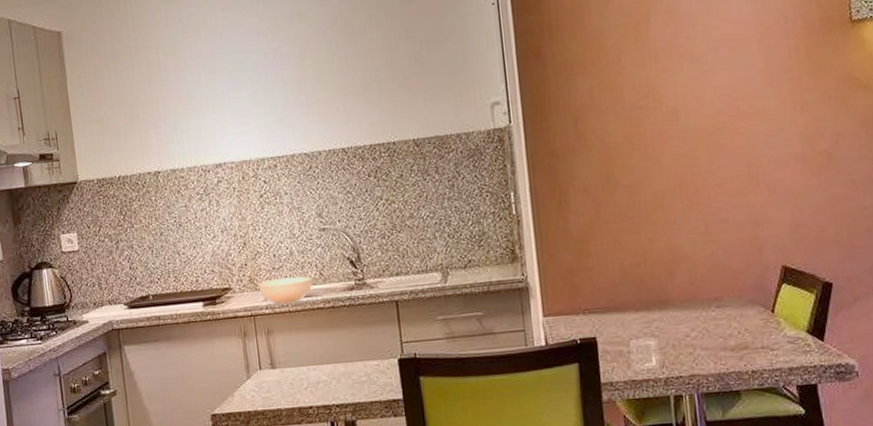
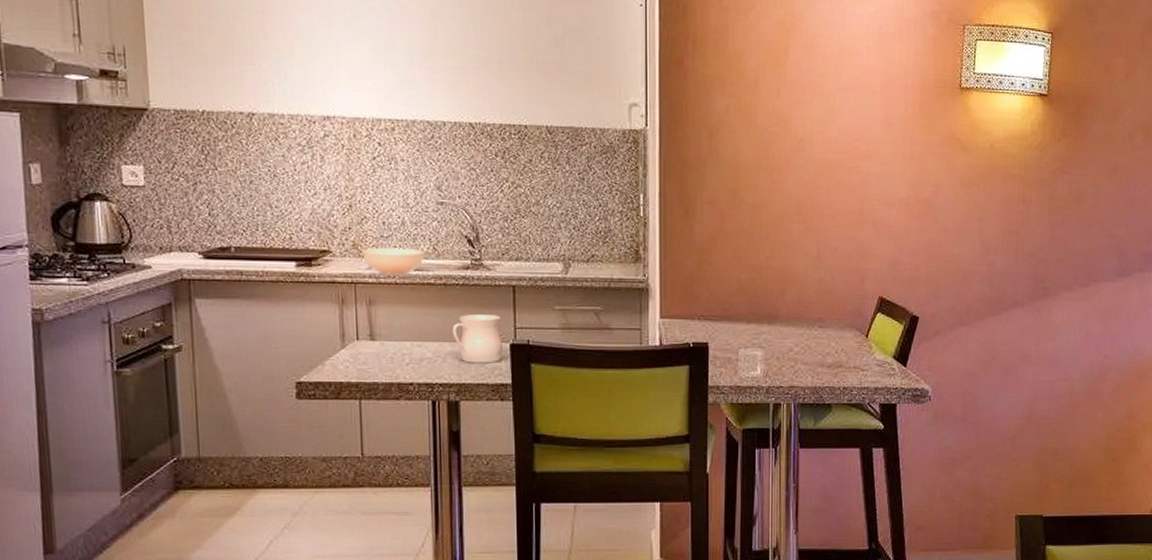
mug: none [343,331,392,382] -> present [452,314,502,363]

